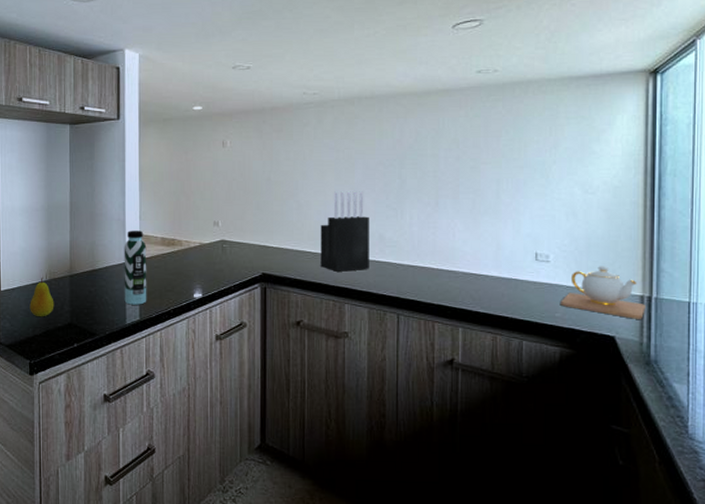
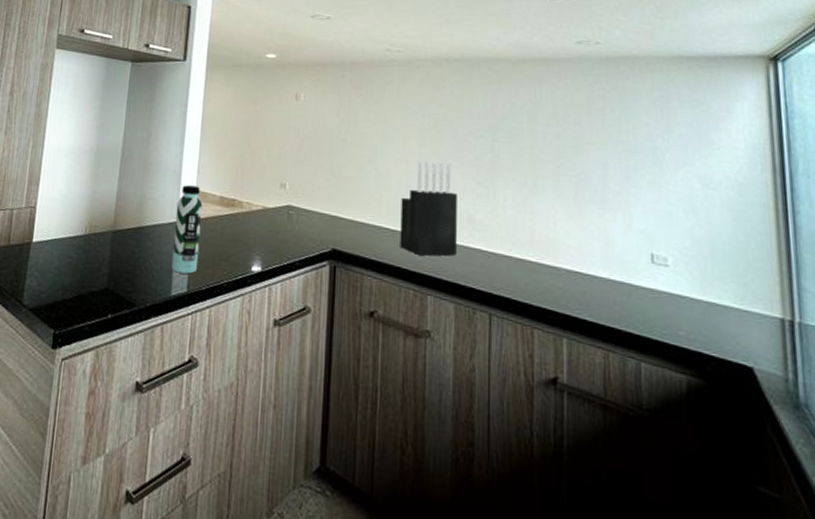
fruit: present [29,278,54,317] -> none [62,231,92,278]
teapot: present [561,266,645,319] -> none [684,277,788,349]

